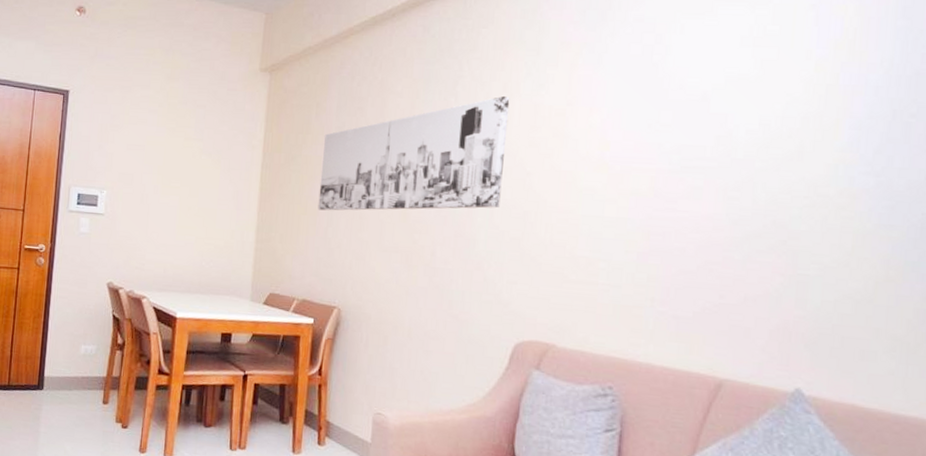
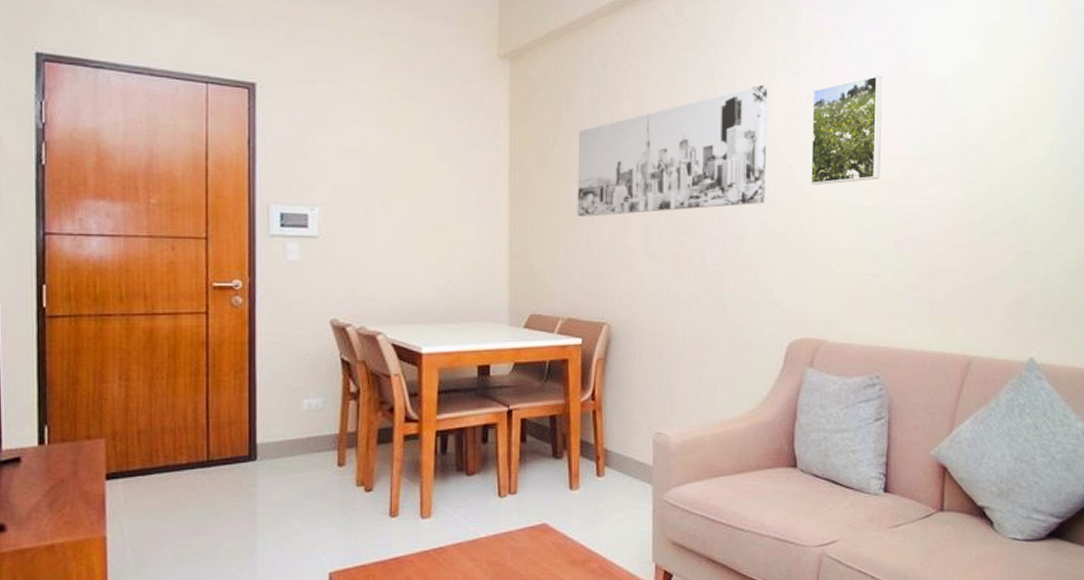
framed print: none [548,88,636,193] -> present [810,76,883,185]

